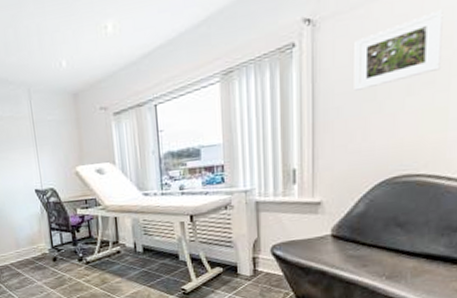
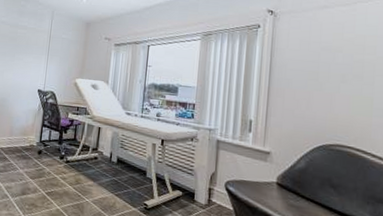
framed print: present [354,9,443,91] -> none [302,26,370,71]

